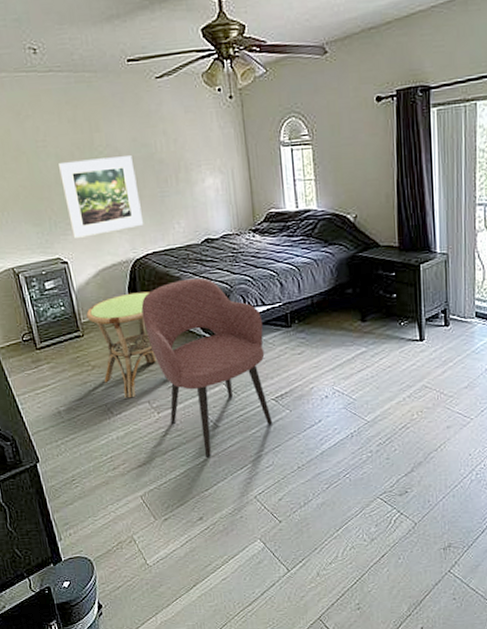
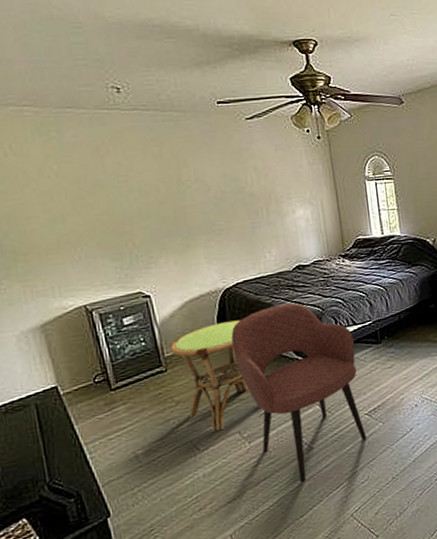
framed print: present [57,156,144,240] -> none [141,190,234,272]

